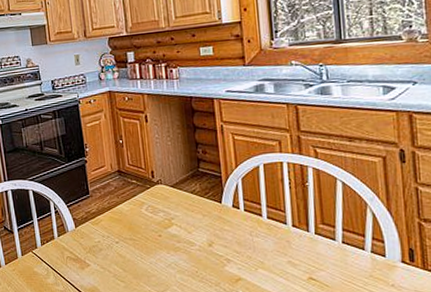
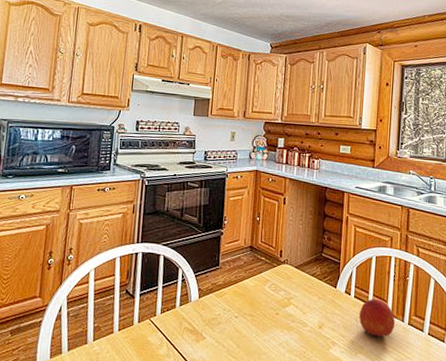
fruit: none [253,209,299,252] -> present [359,298,396,339]

